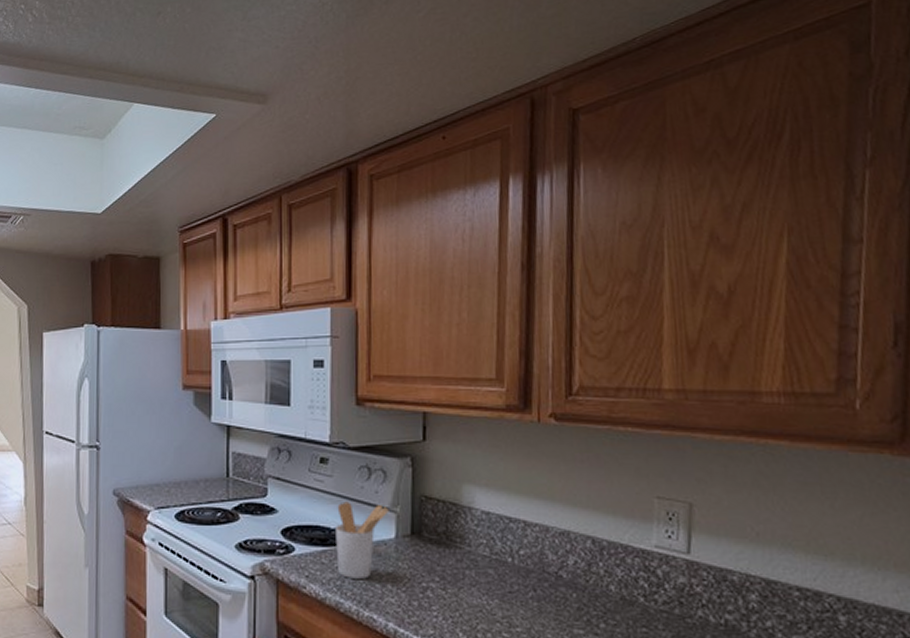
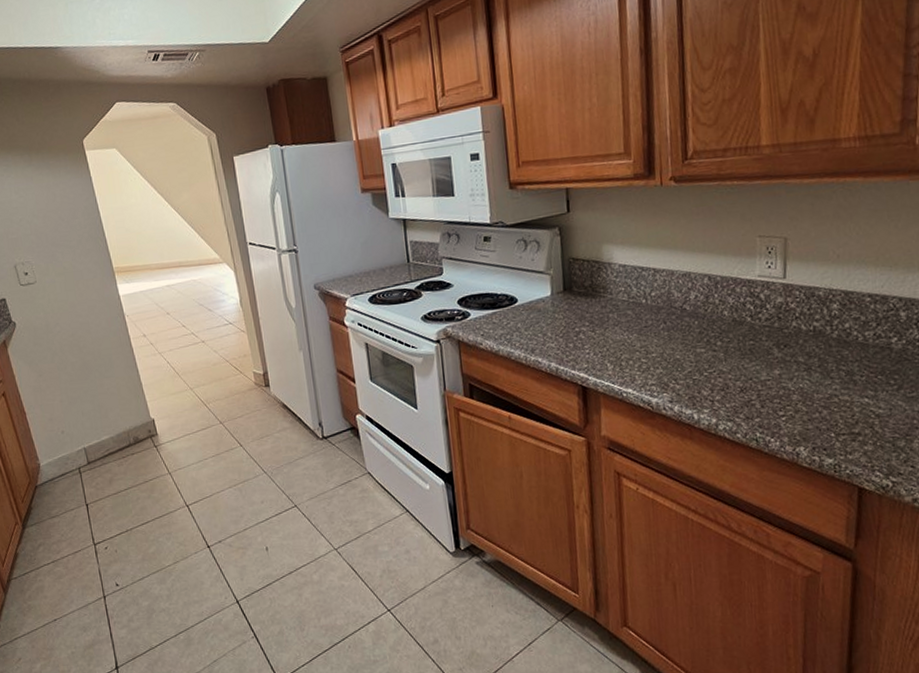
utensil holder: present [336,501,389,579] -> none [501,270,544,333]

